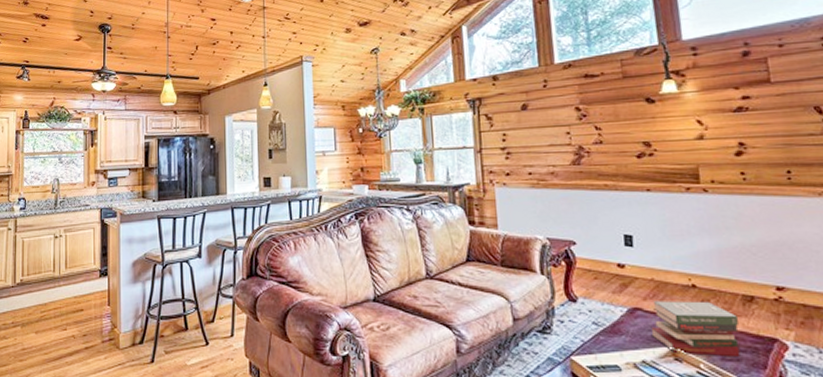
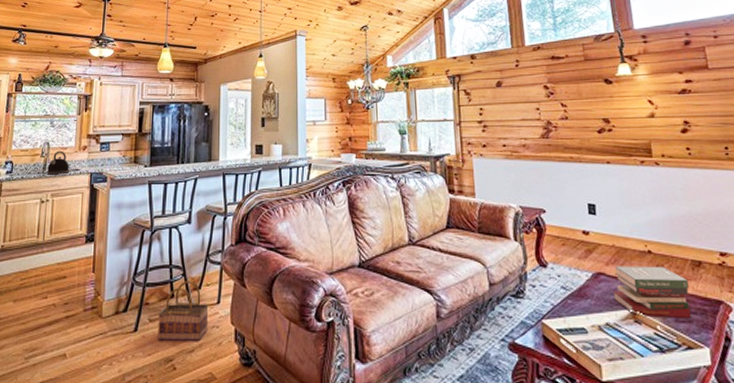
kettle: none [59,186,81,211] -> present [47,150,70,175]
basket: none [174,313,223,372] -> present [157,280,209,341]

